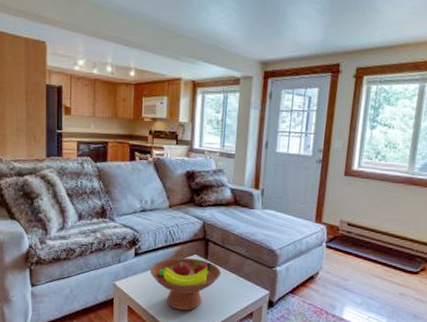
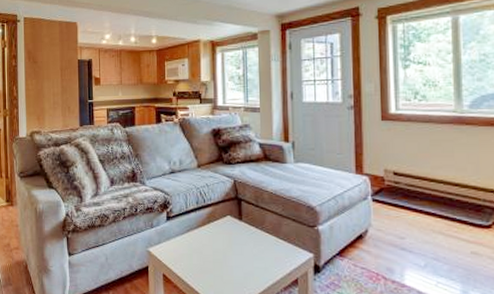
fruit bowl: present [150,257,222,310] -> none [184,219,258,278]

